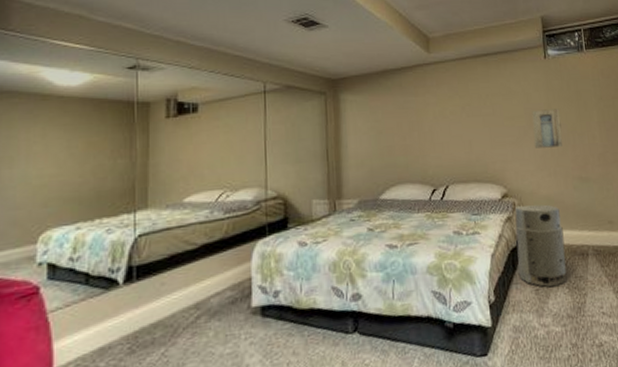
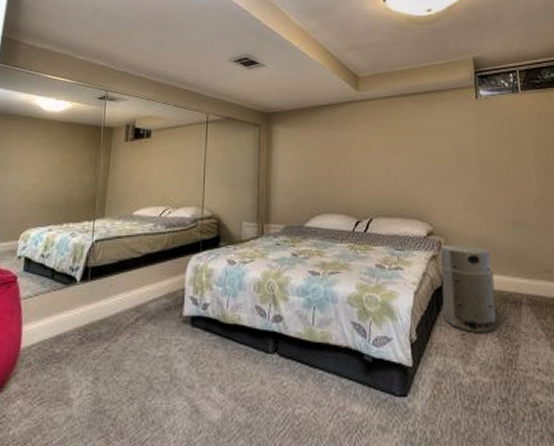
wall art: present [532,109,563,148] -> none [461,149,494,188]

